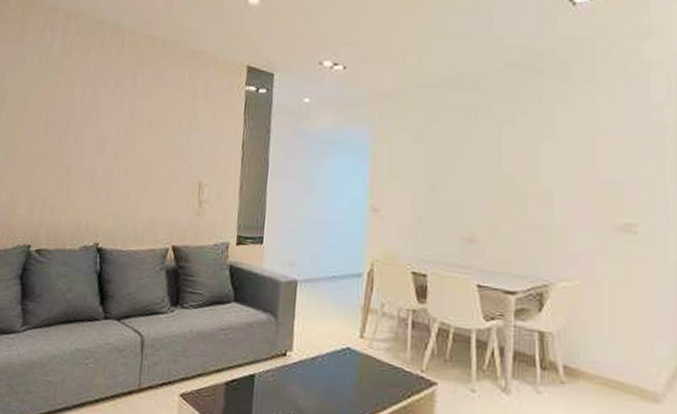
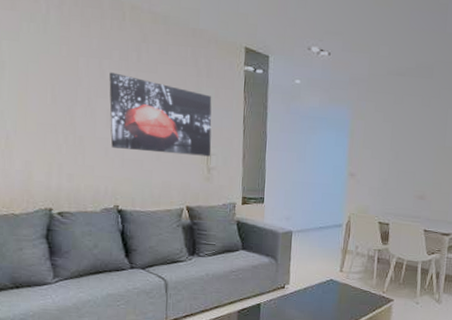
wall art: none [97,99,208,188] -> present [109,72,212,157]

